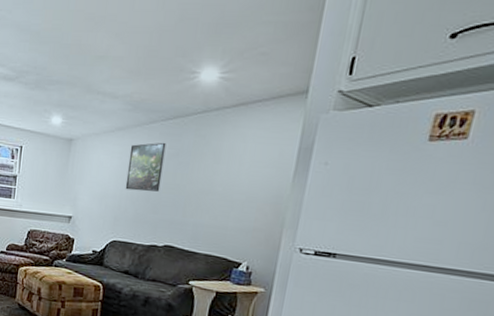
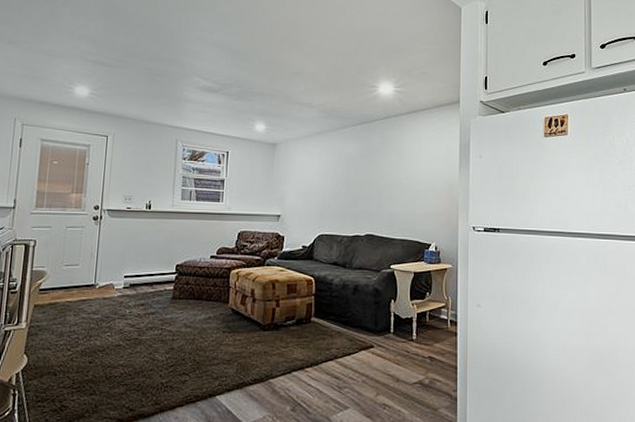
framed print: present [125,142,166,192] -> none [327,144,358,188]

